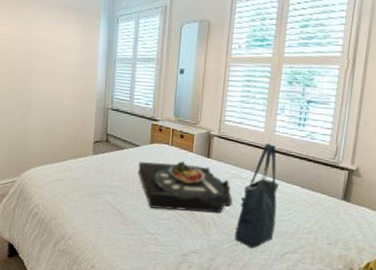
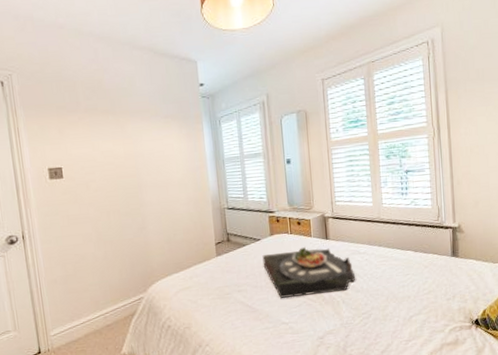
tote bag: present [235,143,279,249] -> none [362,215,399,318]

